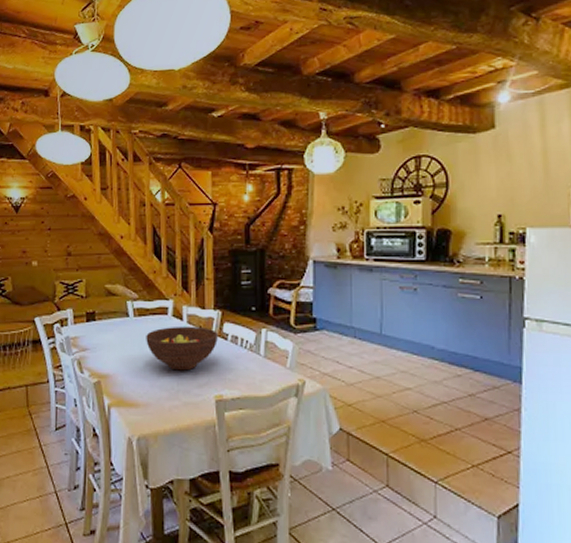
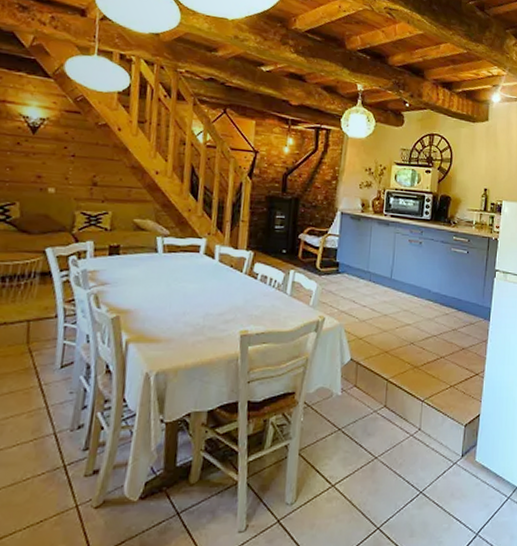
fruit bowl: present [146,326,218,371] -> none [174,264,248,307]

